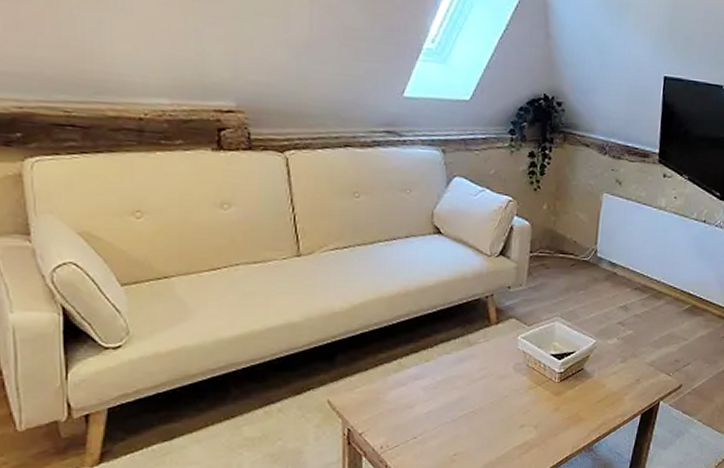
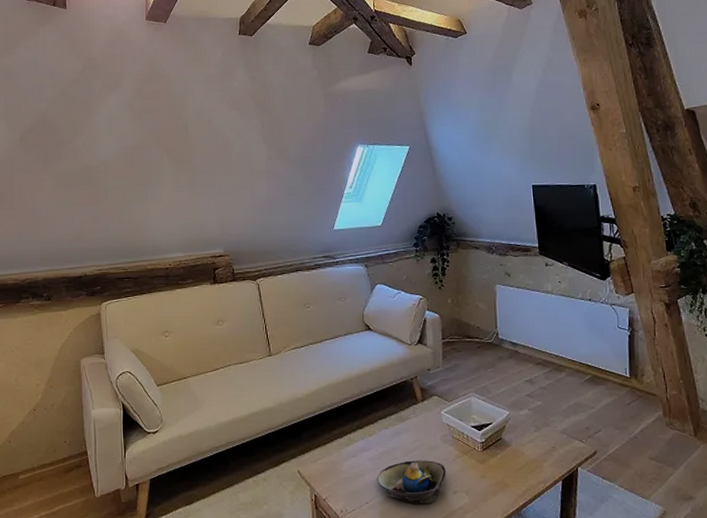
decorative bowl: none [429,391,515,439] -> present [376,460,446,505]

